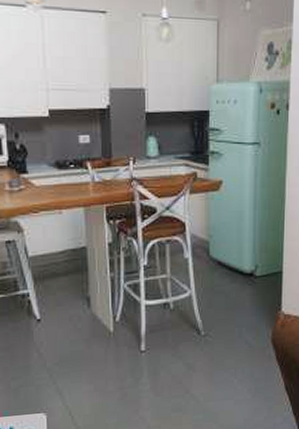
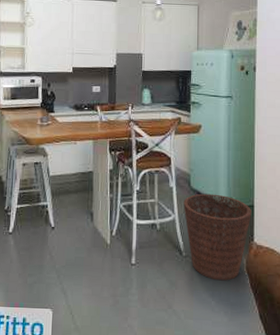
basket: none [201,262,279,357] -> present [183,193,251,281]

